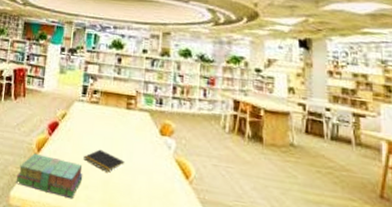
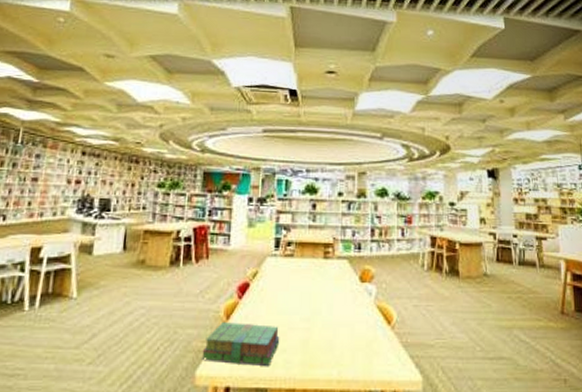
notepad: present [83,149,125,172] -> none [279,306,325,331]

